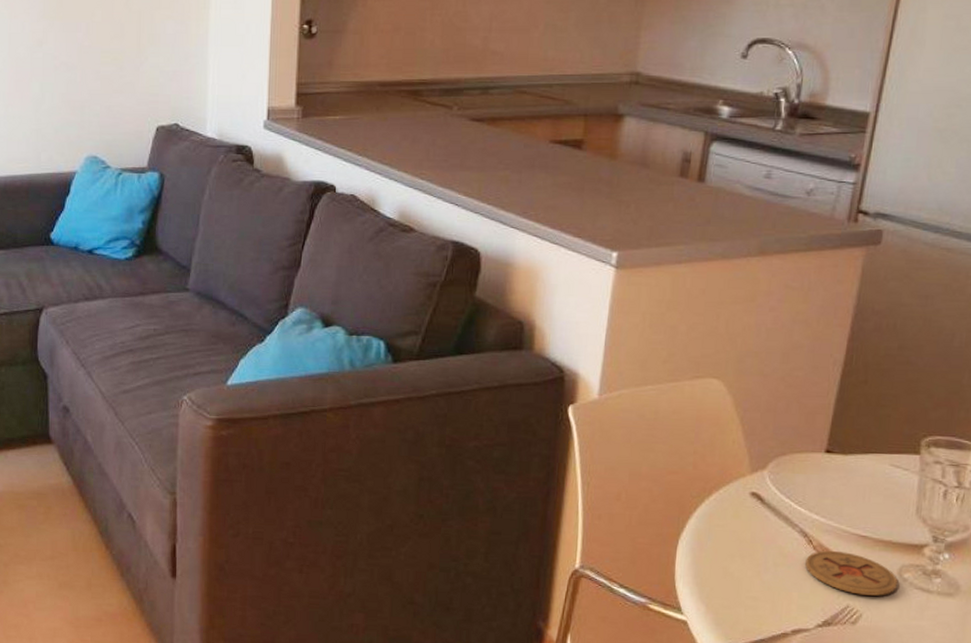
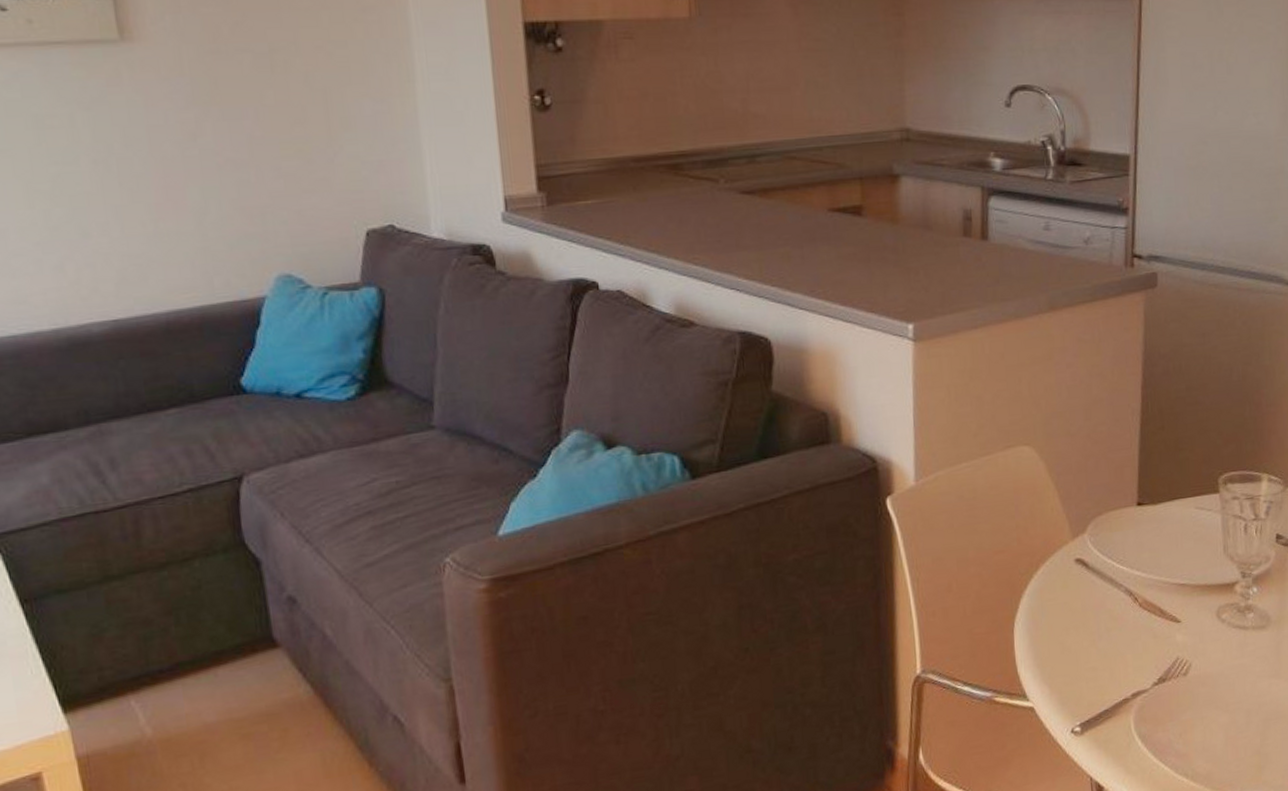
coaster: present [805,550,898,596] -> none [1134,603,1218,645]

